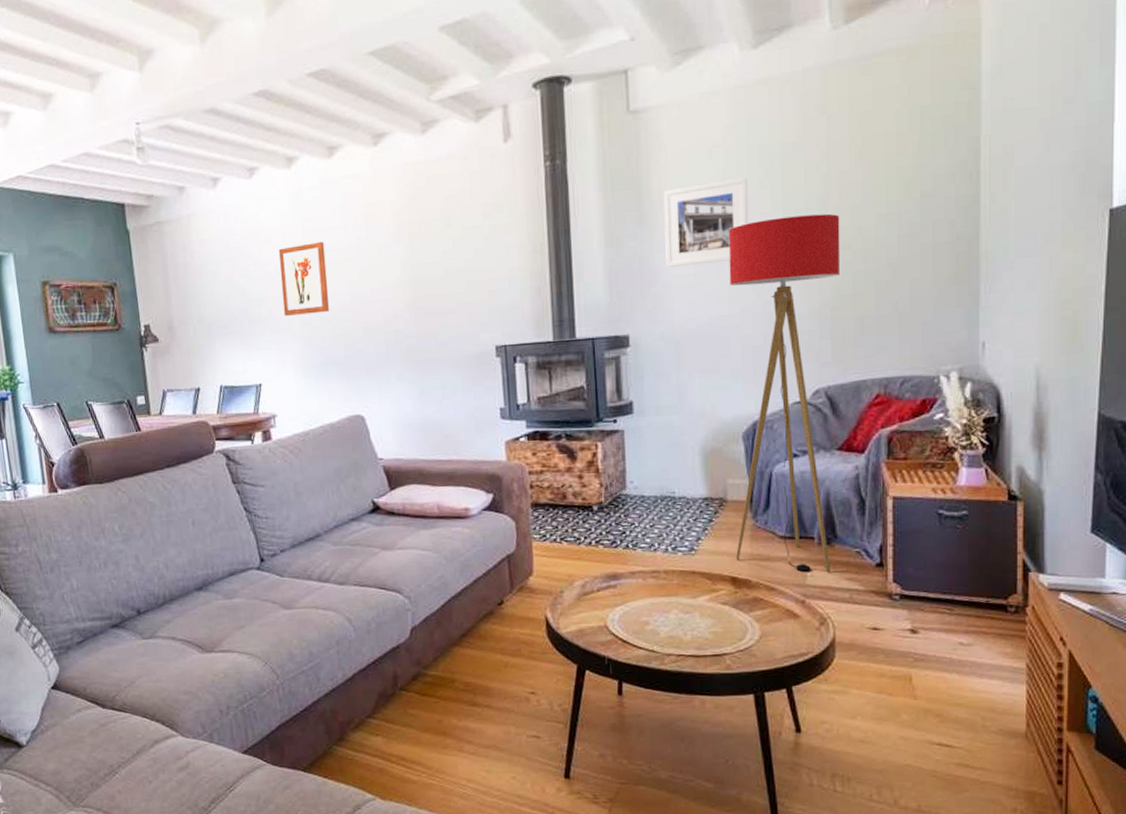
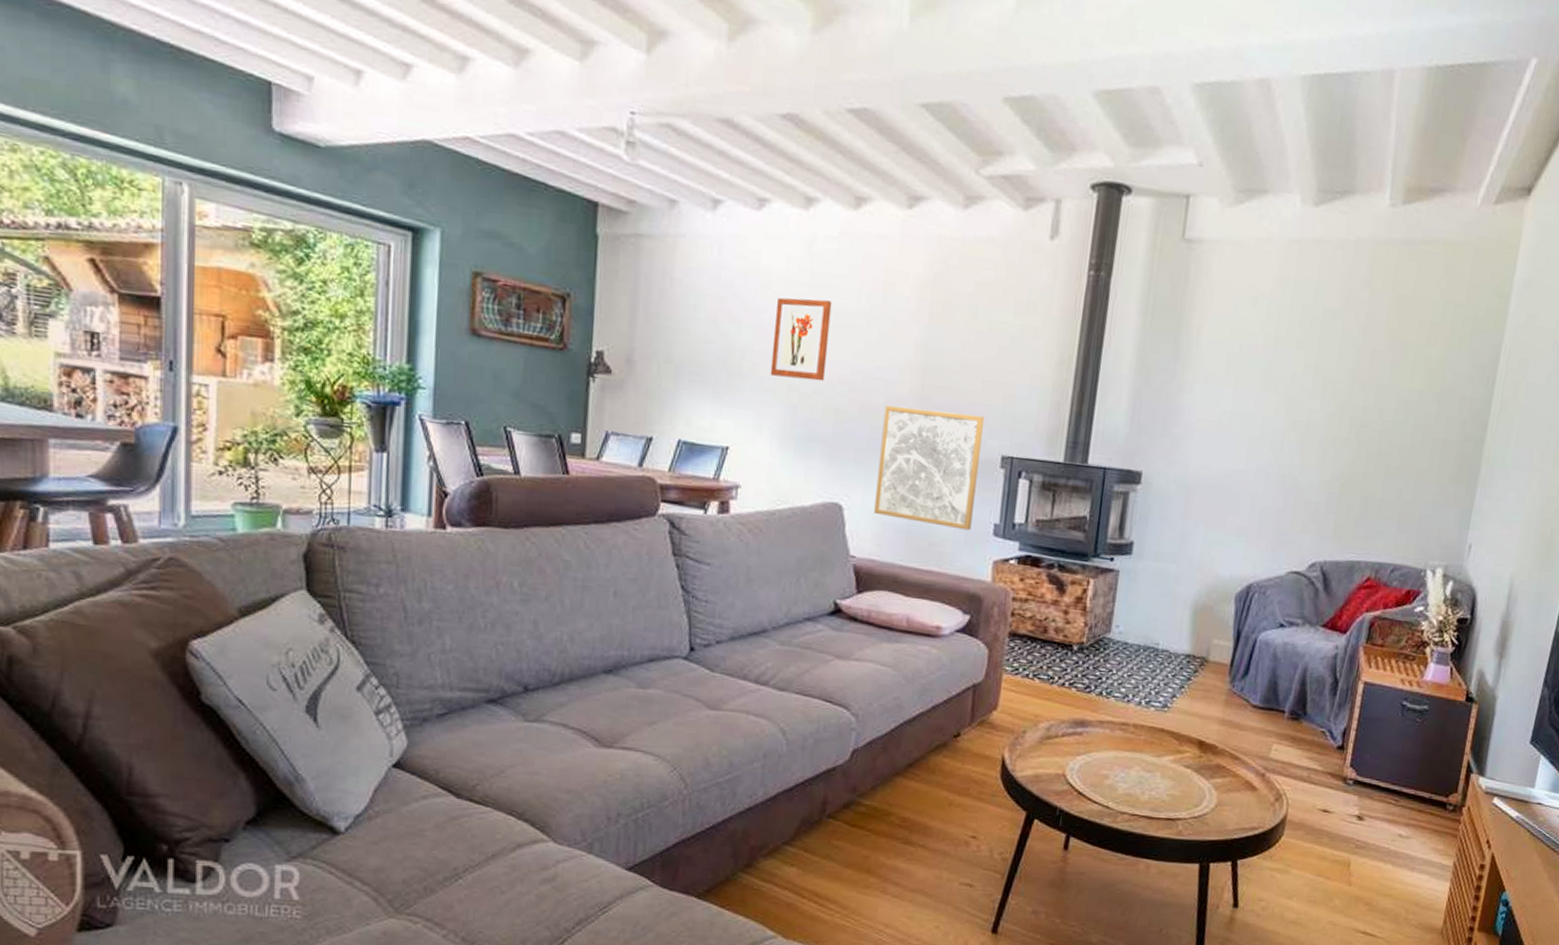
wall art: none [385,314,480,419] -> present [874,405,985,531]
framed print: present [663,177,749,267] -> none [1192,329,1286,416]
floor lamp: present [728,213,841,573] -> none [1207,380,1365,749]

